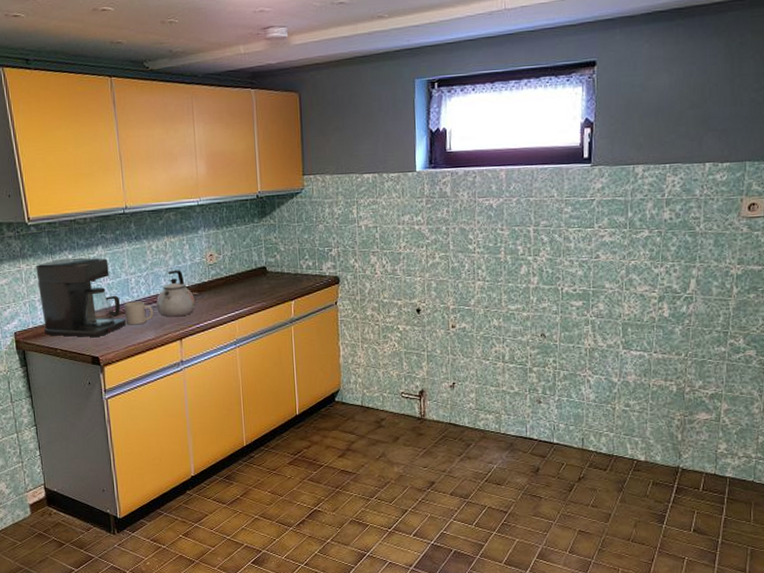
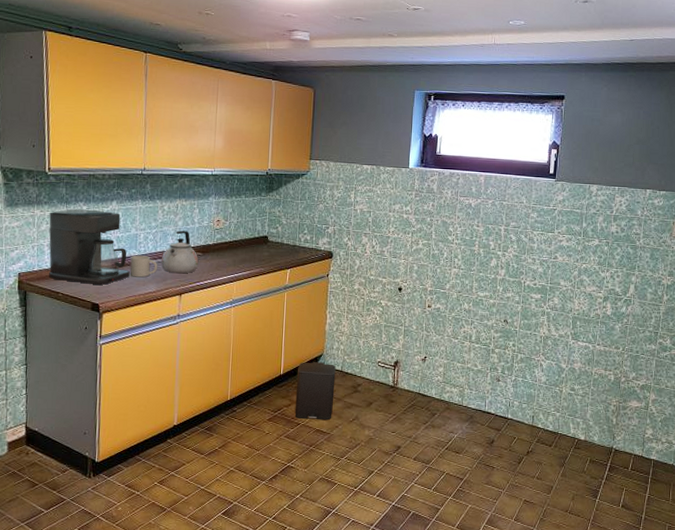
pedal bin: none [313,398,357,460] -> present [294,362,336,421]

